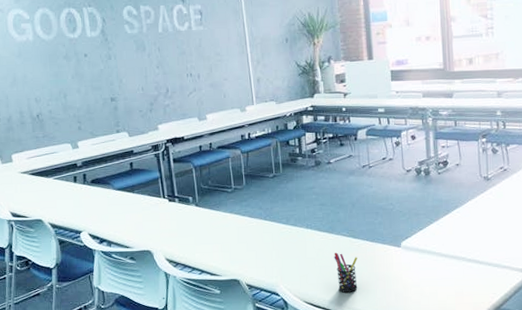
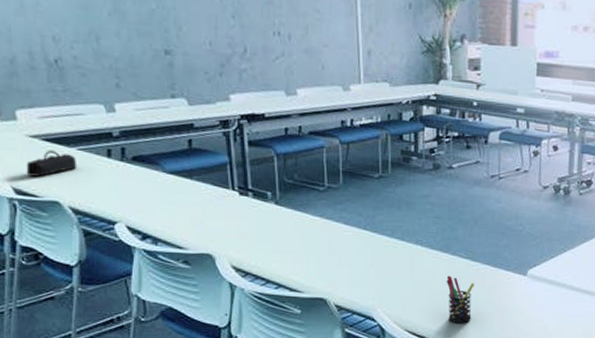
pencil case: none [19,181,54,202] -> present [26,150,78,177]

